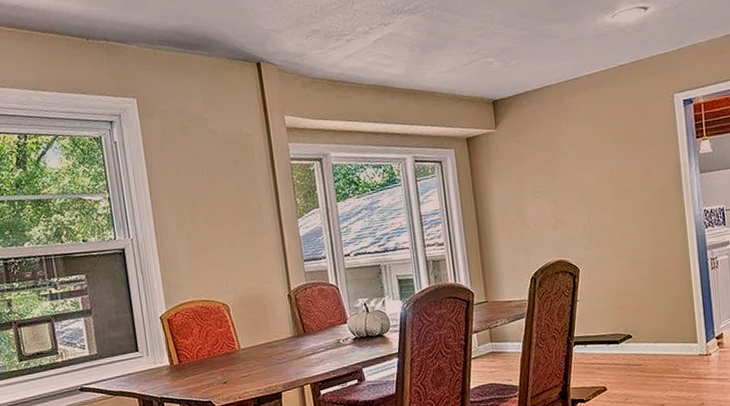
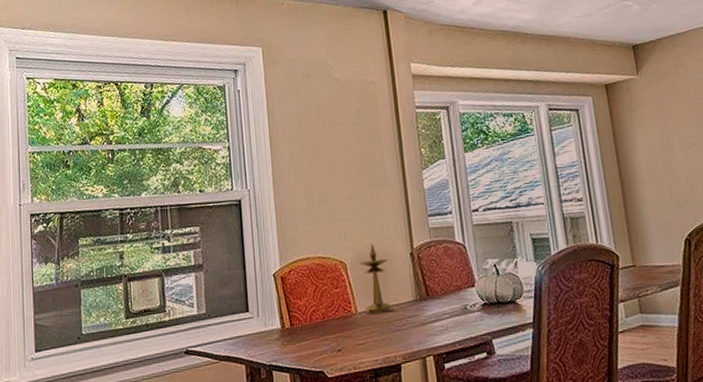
candlestick: none [241,286,274,351] -> present [359,243,394,315]

